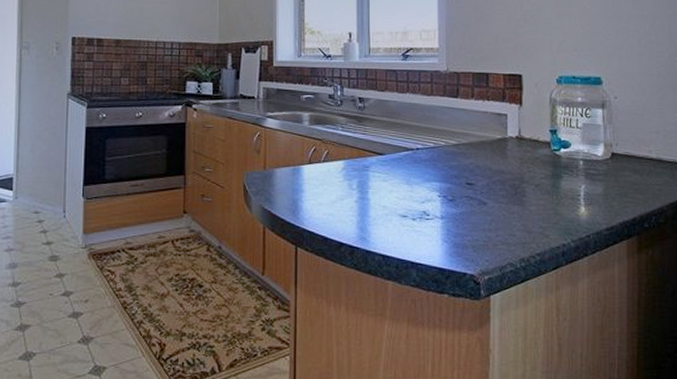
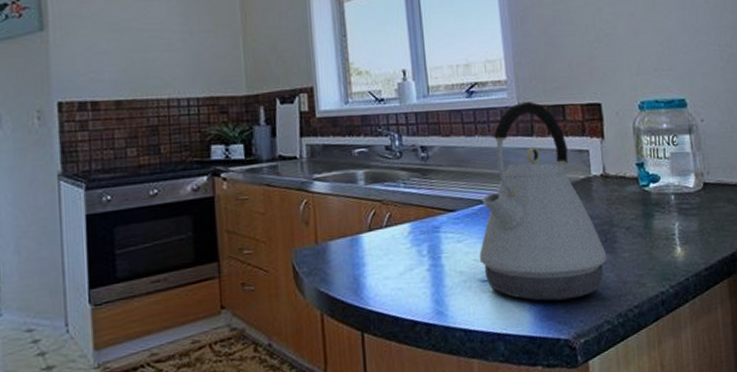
kettle: none [401,67,515,241] -> present [479,101,607,301]

